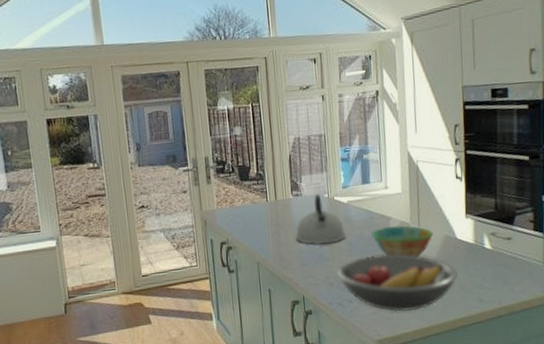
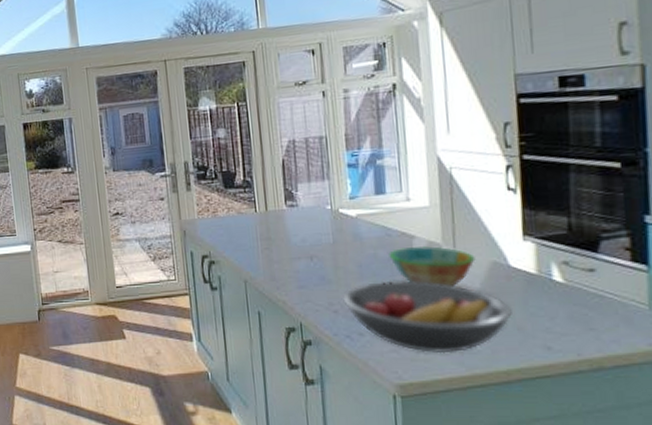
kettle: present [295,194,346,245] -> none [290,205,355,265]

